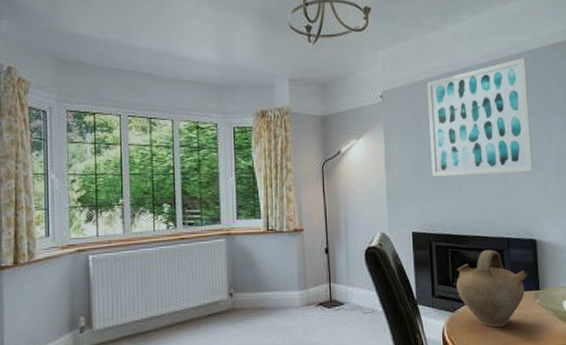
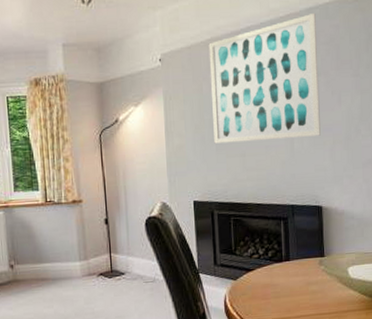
jug: present [456,250,527,328] -> none [239,217,312,295]

